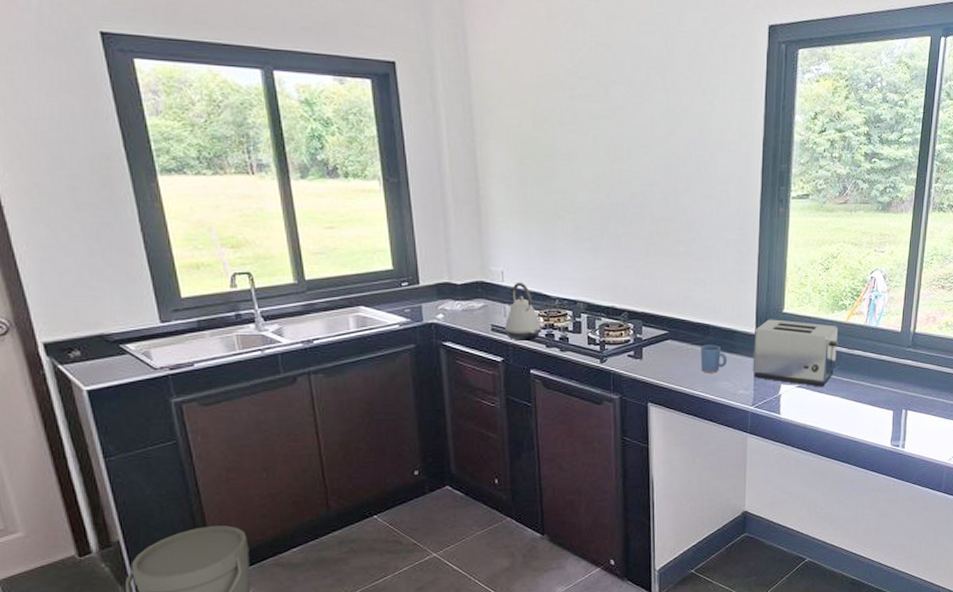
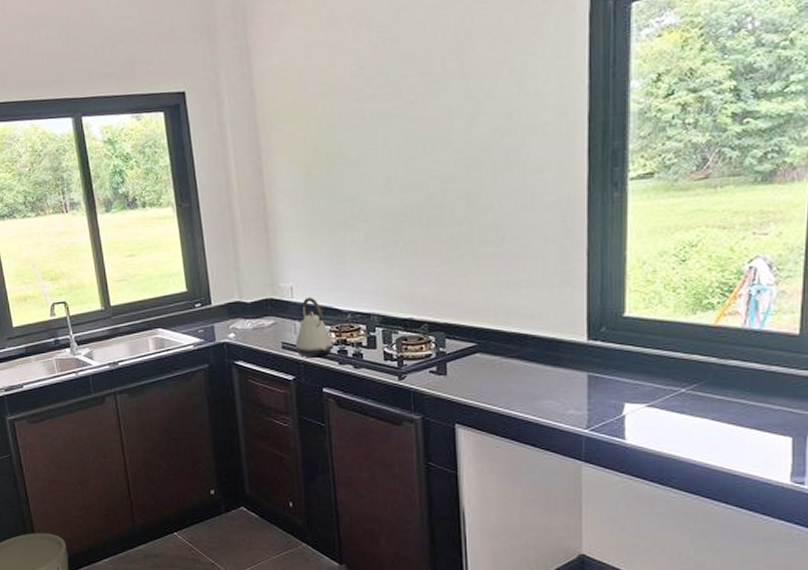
mug: present [700,345,727,373] -> none [517,357,551,390]
toaster: present [752,319,838,387] -> none [585,325,704,407]

